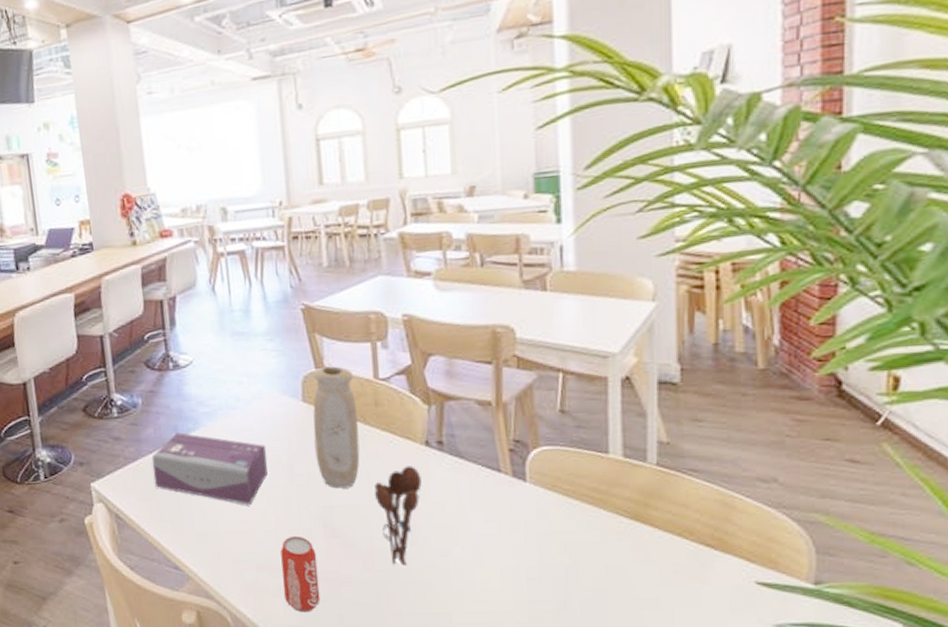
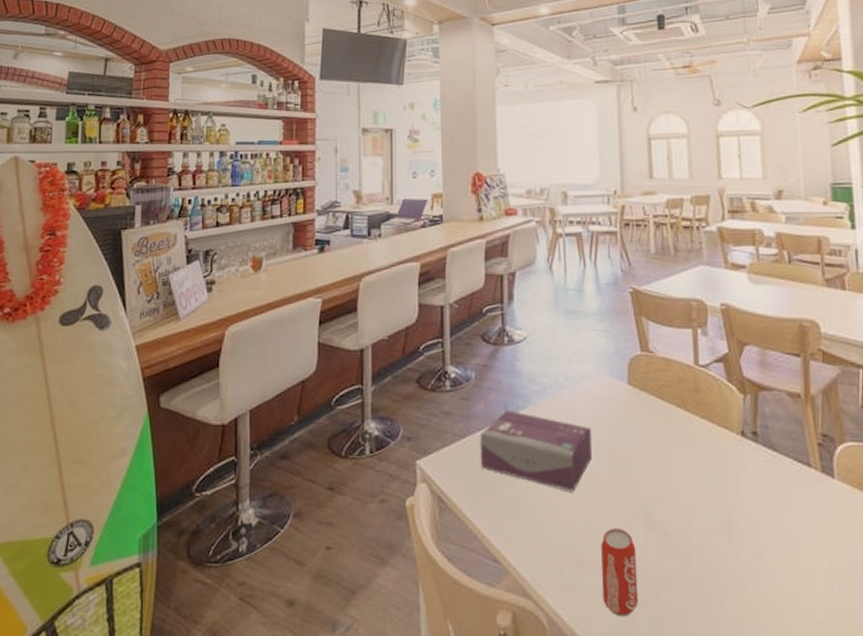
vase: present [313,366,360,489] -> none [637,350,681,478]
utensil holder: present [374,466,422,567] -> none [693,456,738,566]

